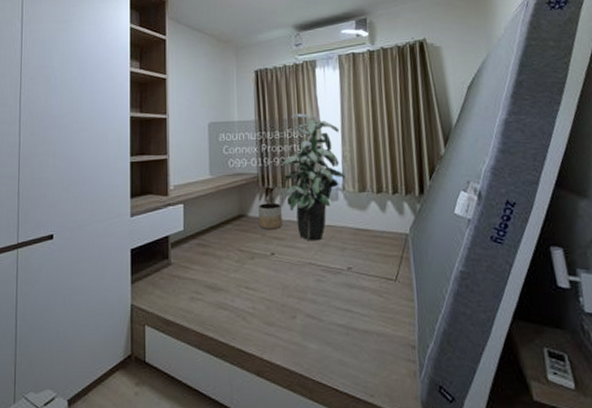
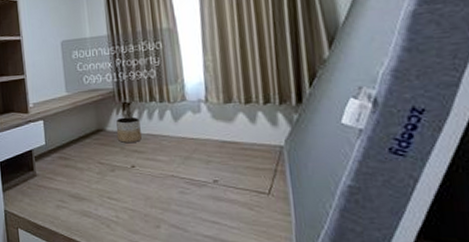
indoor plant: present [279,114,345,241] -> none [135,24,208,154]

